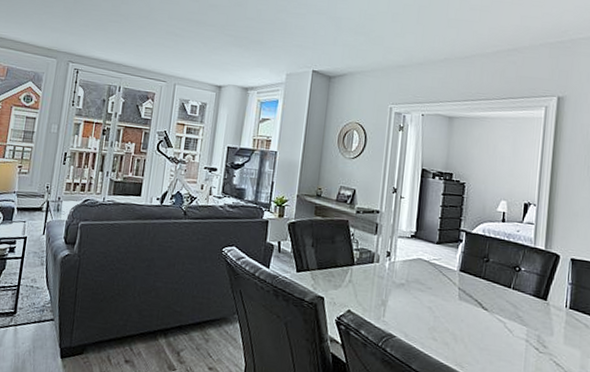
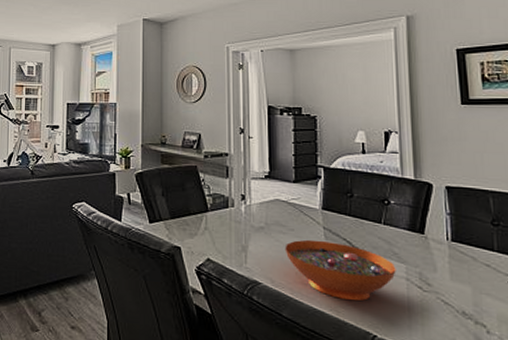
decorative bowl: none [421,298,518,358] -> present [285,239,396,301]

